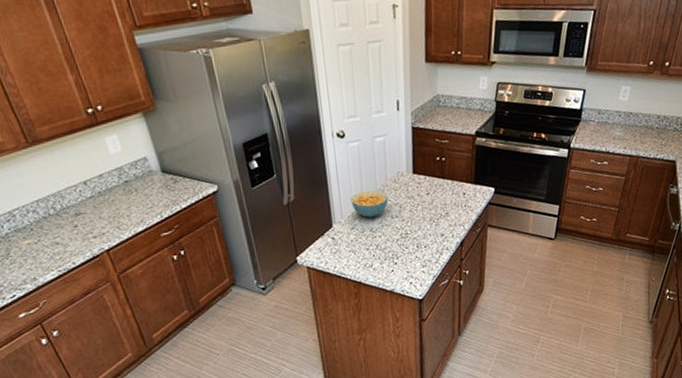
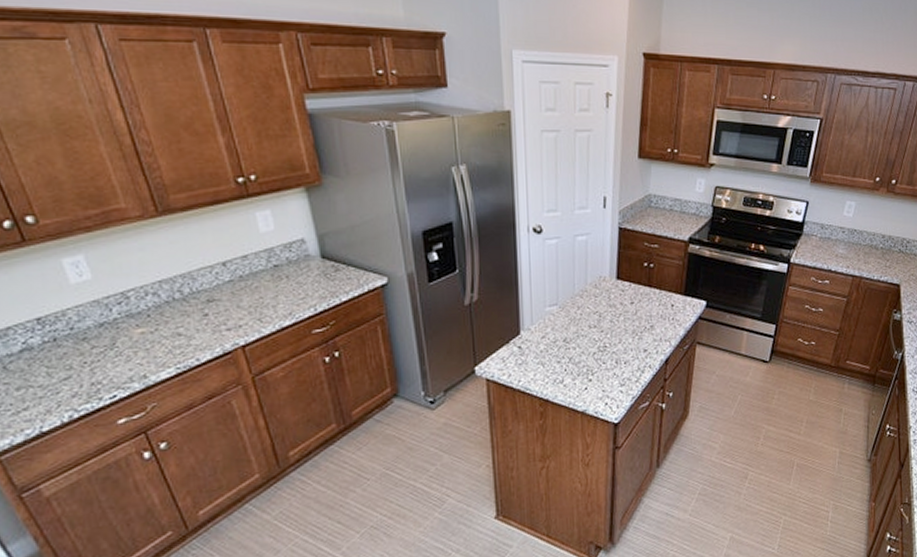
cereal bowl: present [350,190,389,217] -> none [543,294,587,325]

